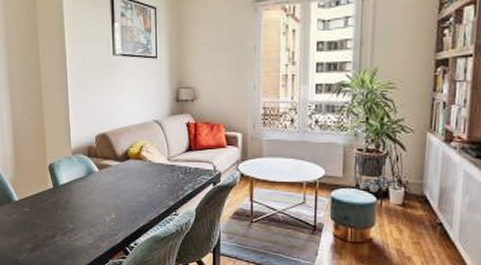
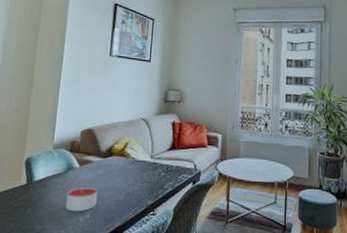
candle: none [90,189,120,213] -> present [65,187,98,212]

